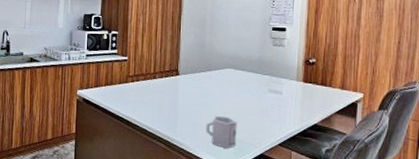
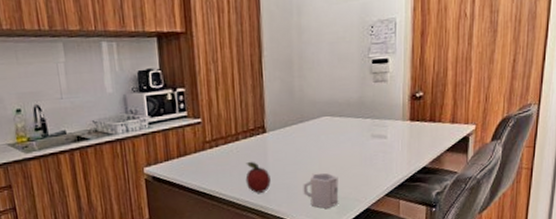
fruit: none [158,97,179,126] -> present [245,161,271,193]

